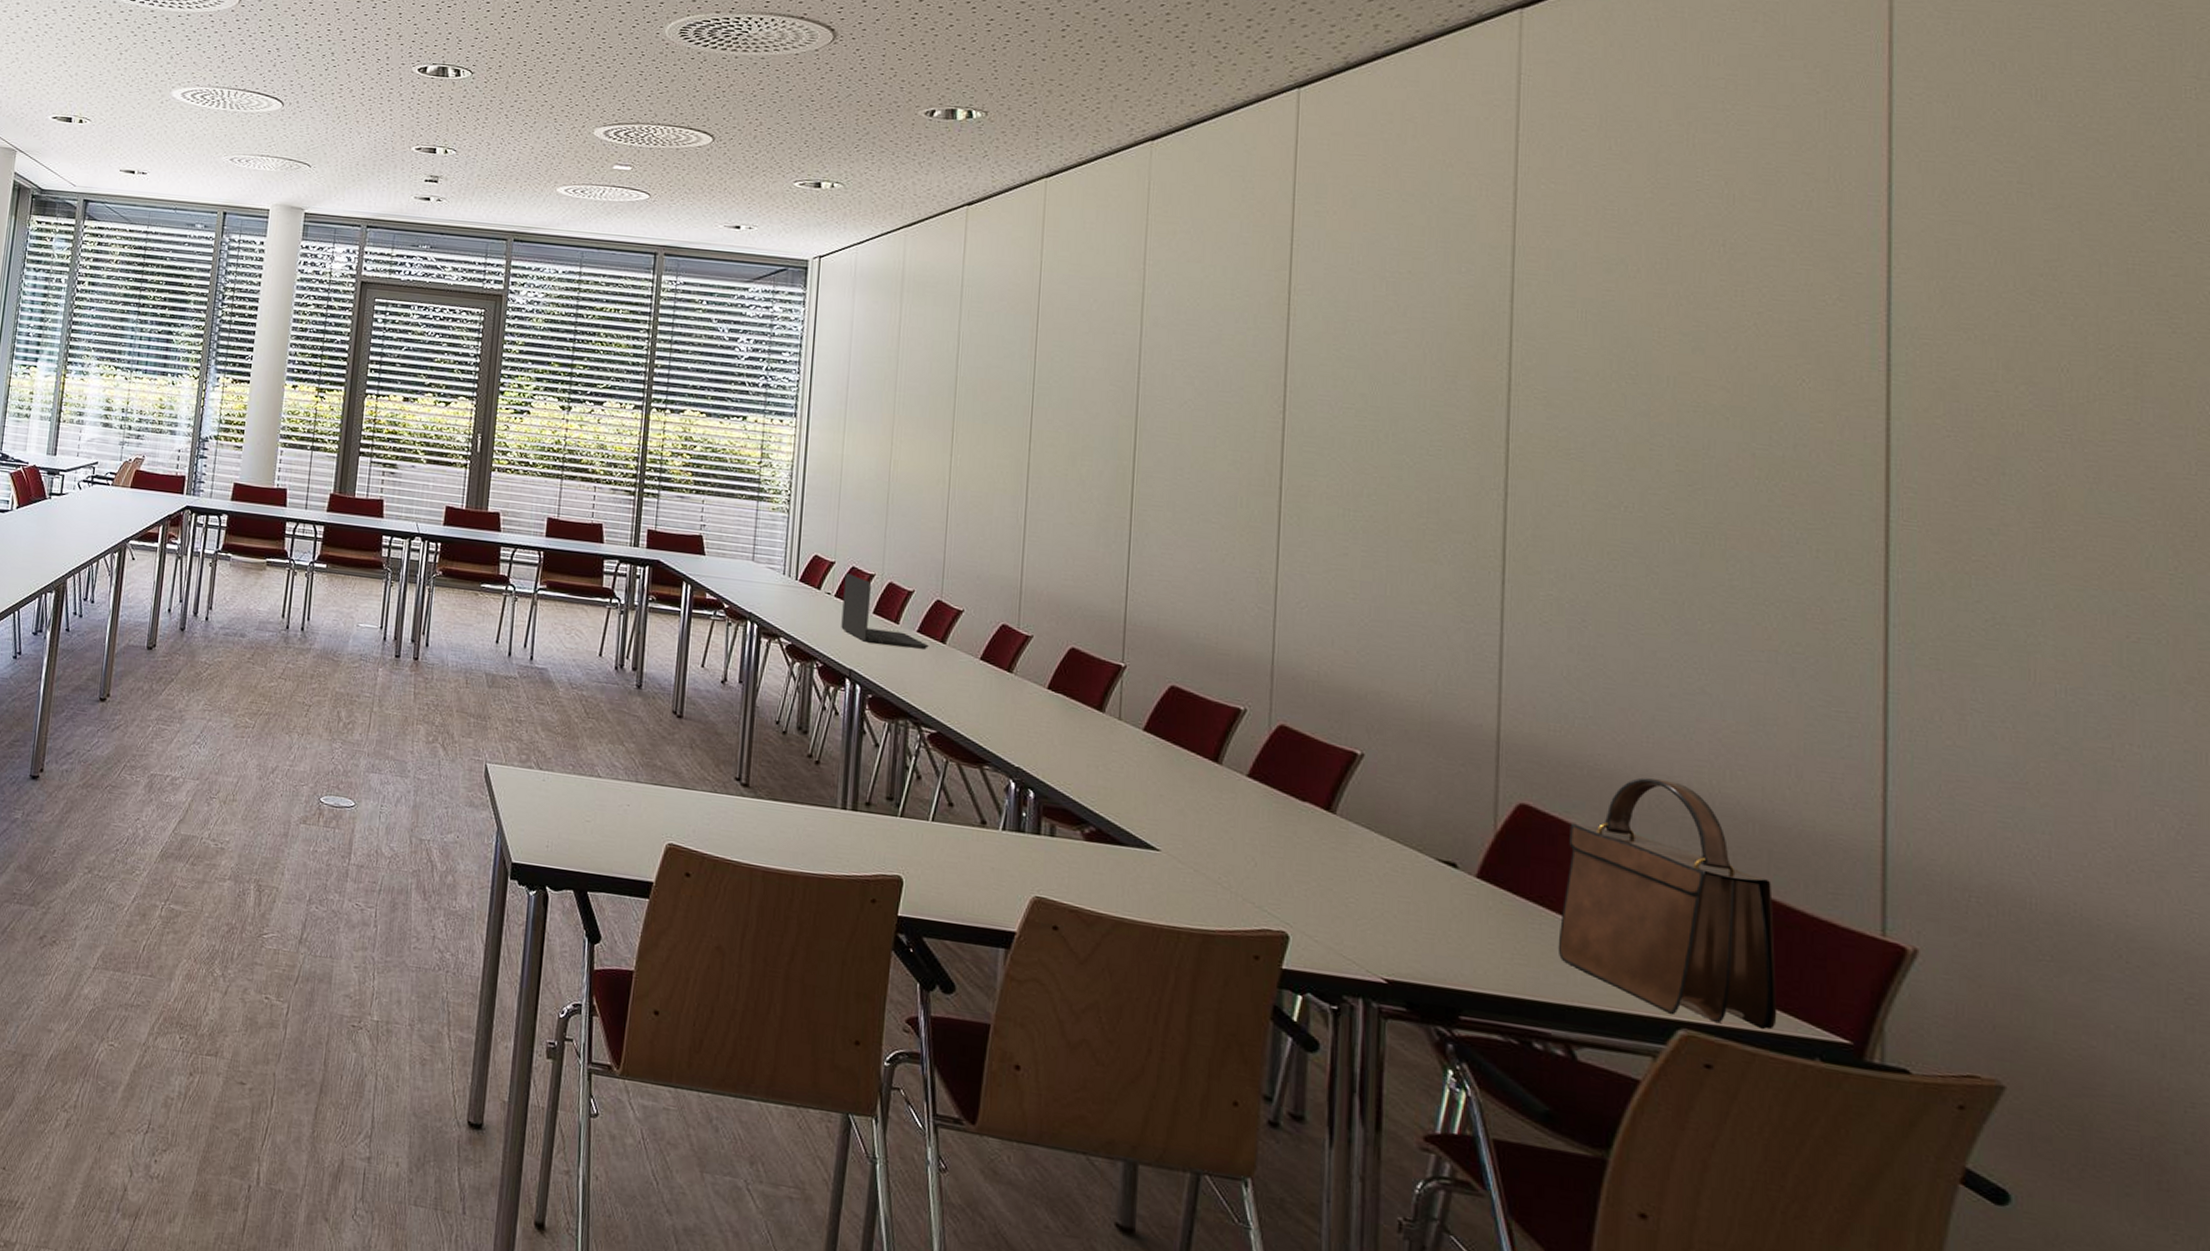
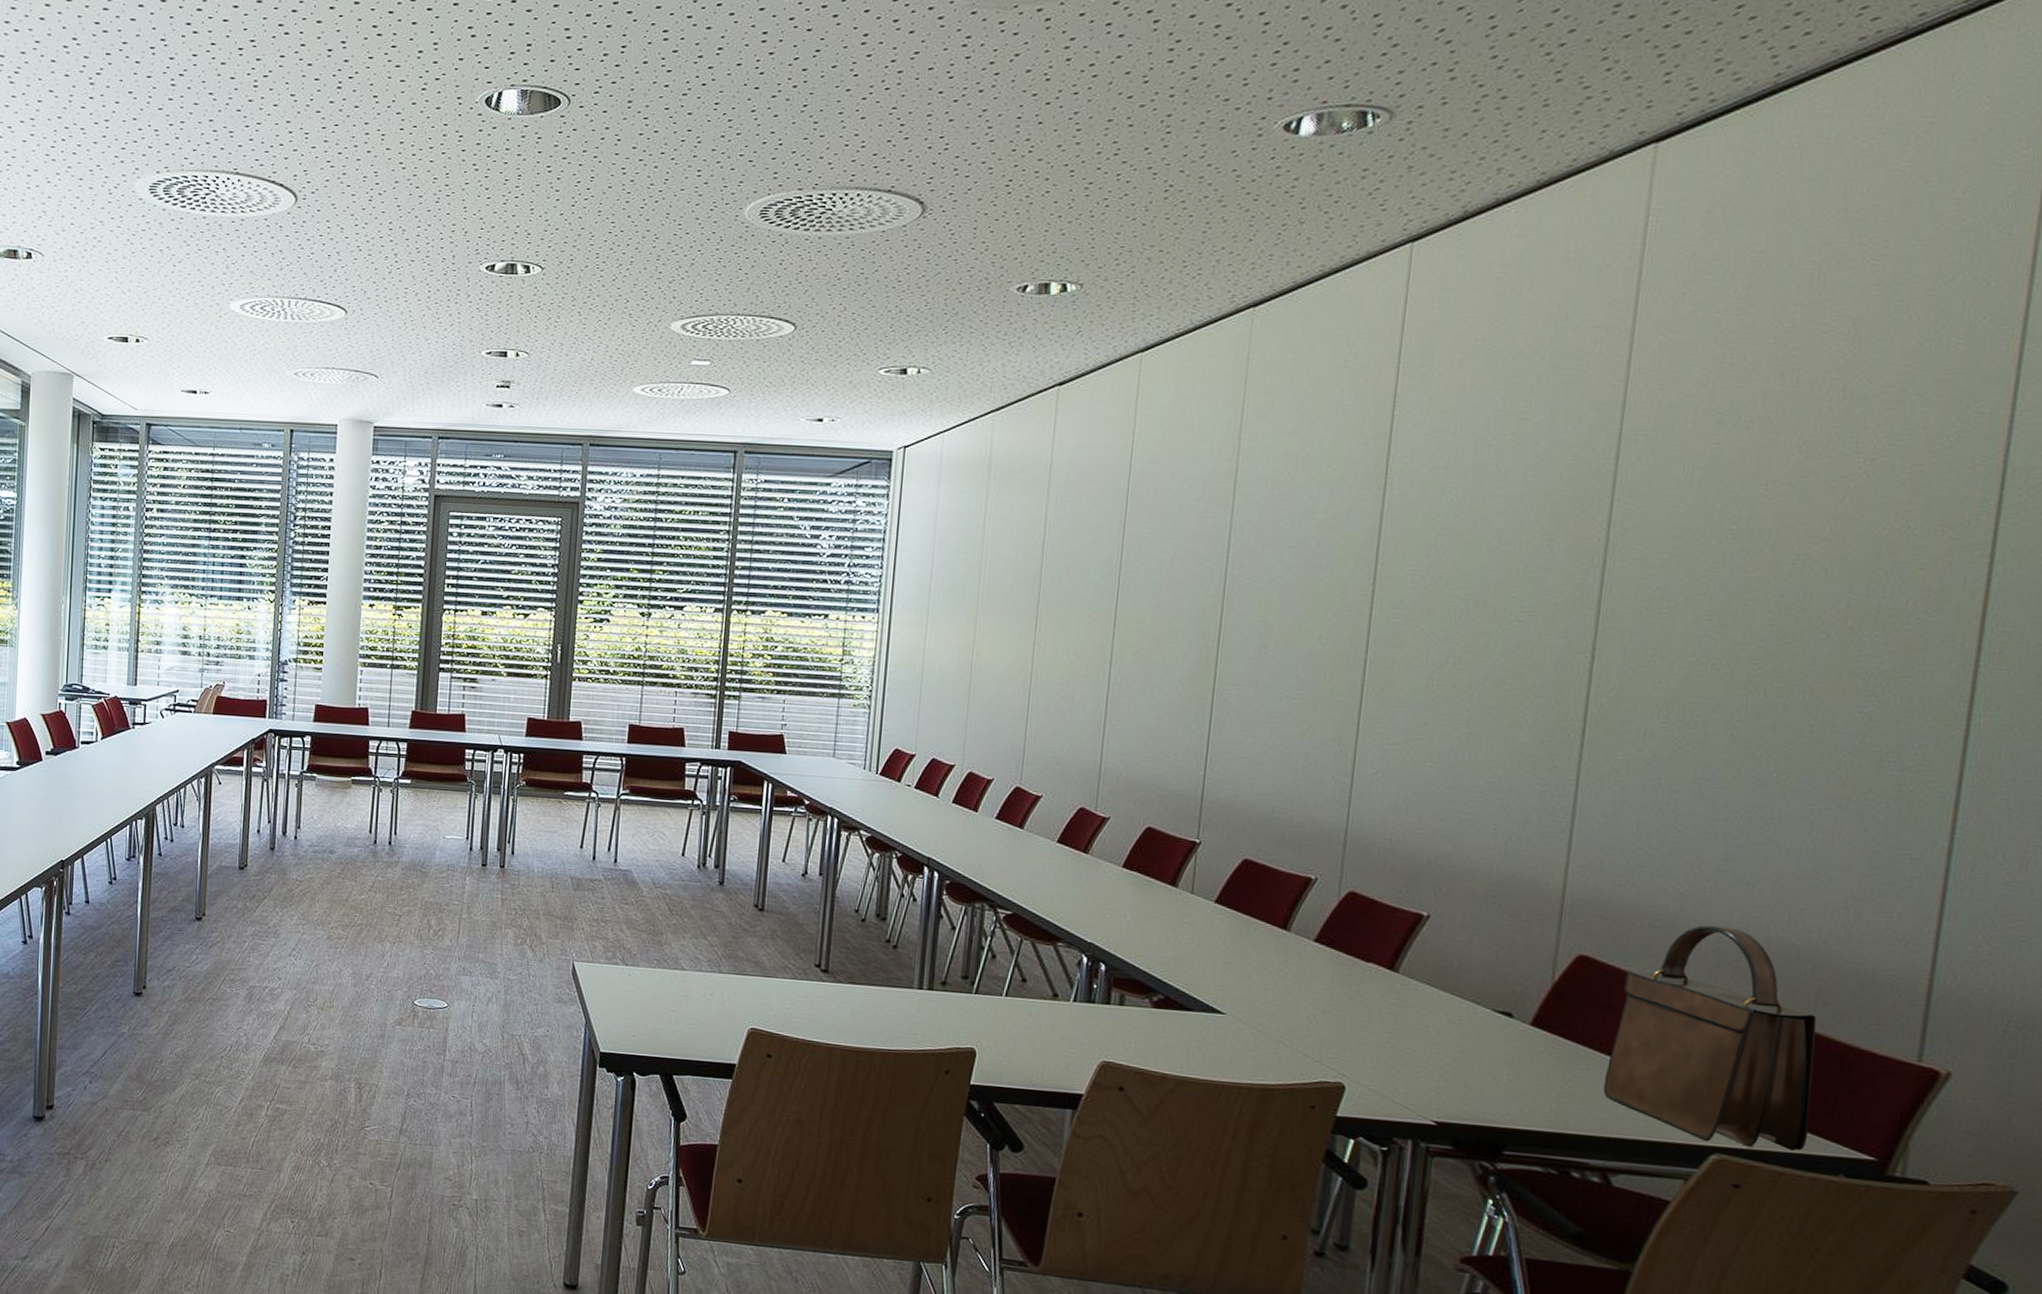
laptop: present [841,572,929,651] -> none [920,764,1007,836]

